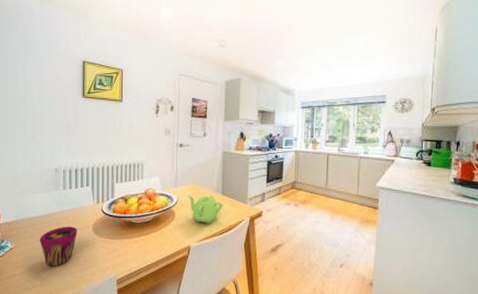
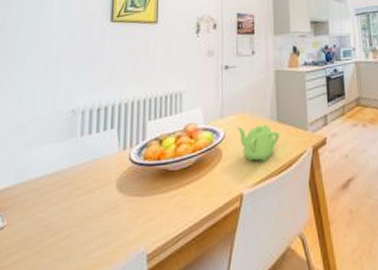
cup: present [40,226,77,267] -> none [43,185,96,248]

